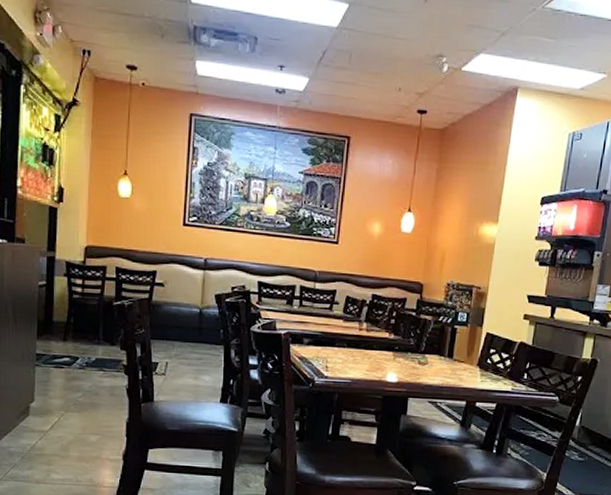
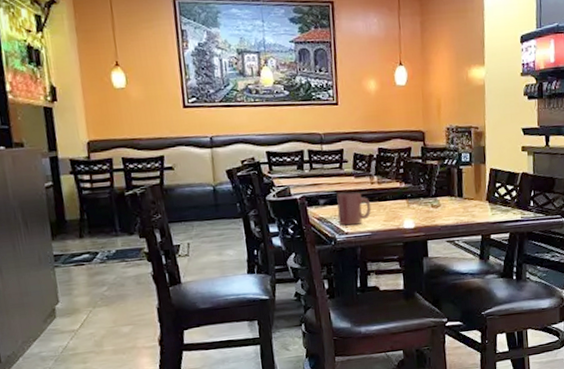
cup: none [319,335,356,370] -> present [337,192,372,226]

